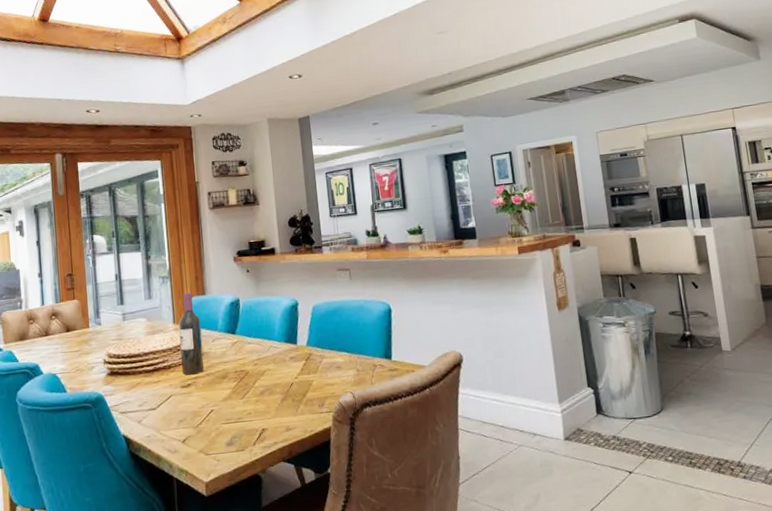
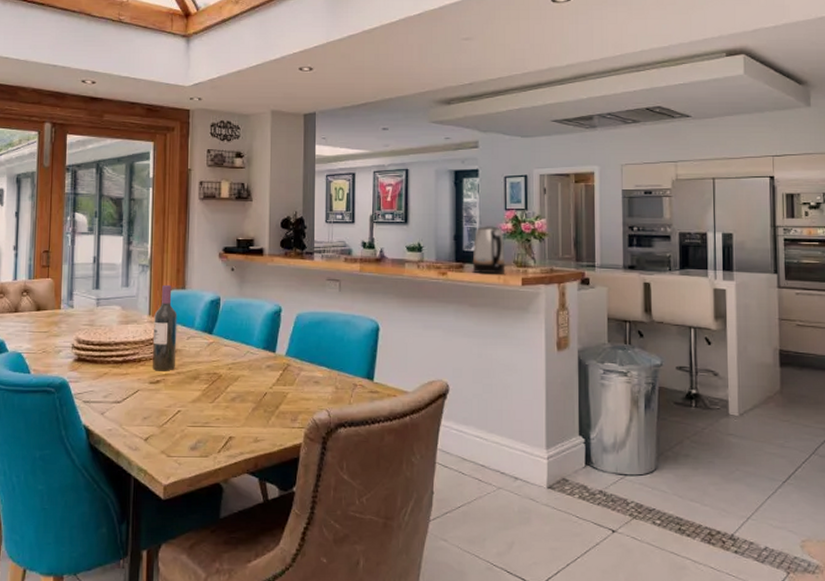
kettle: none [469,202,502,248] -> present [472,226,506,273]

